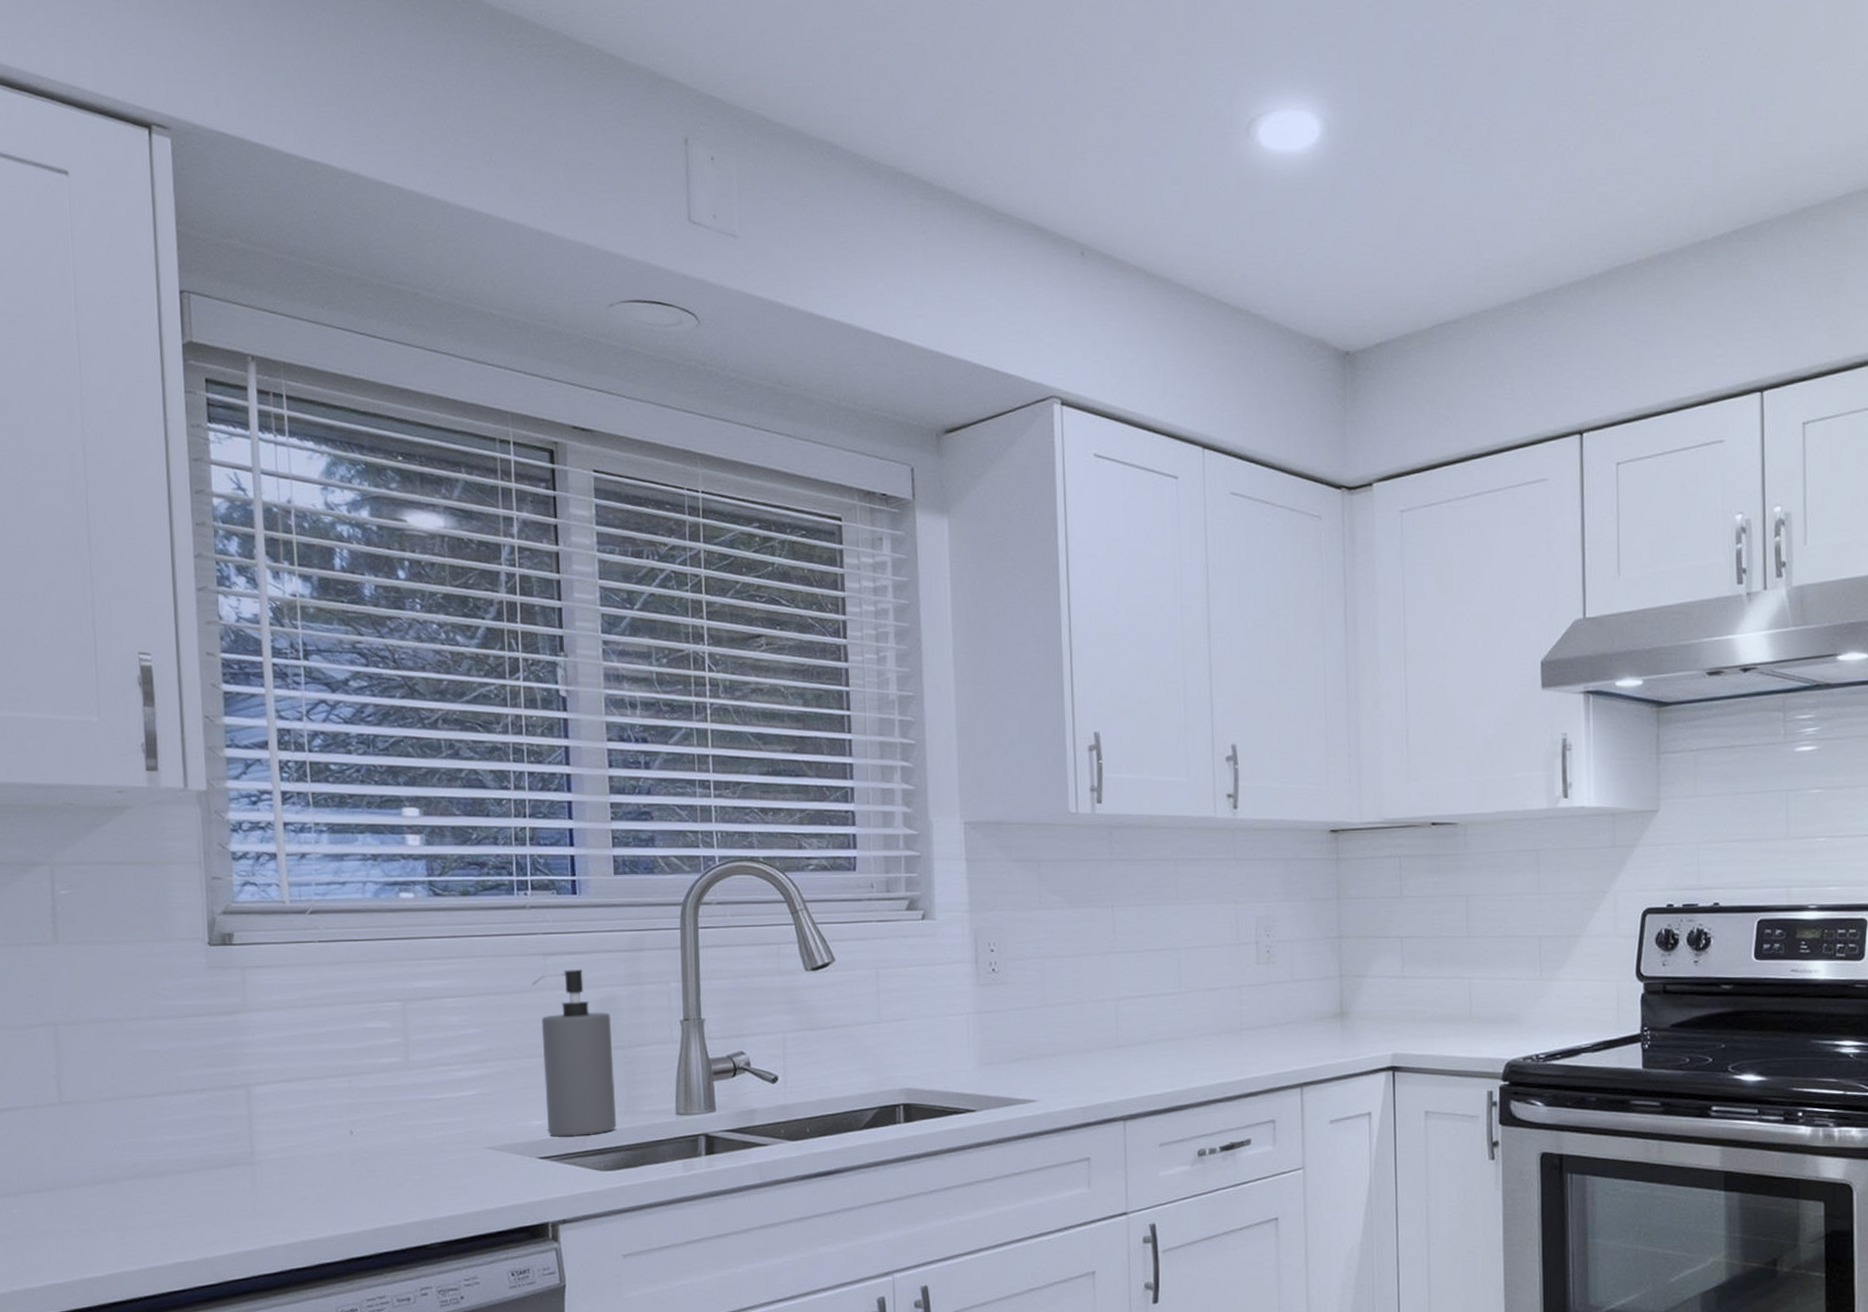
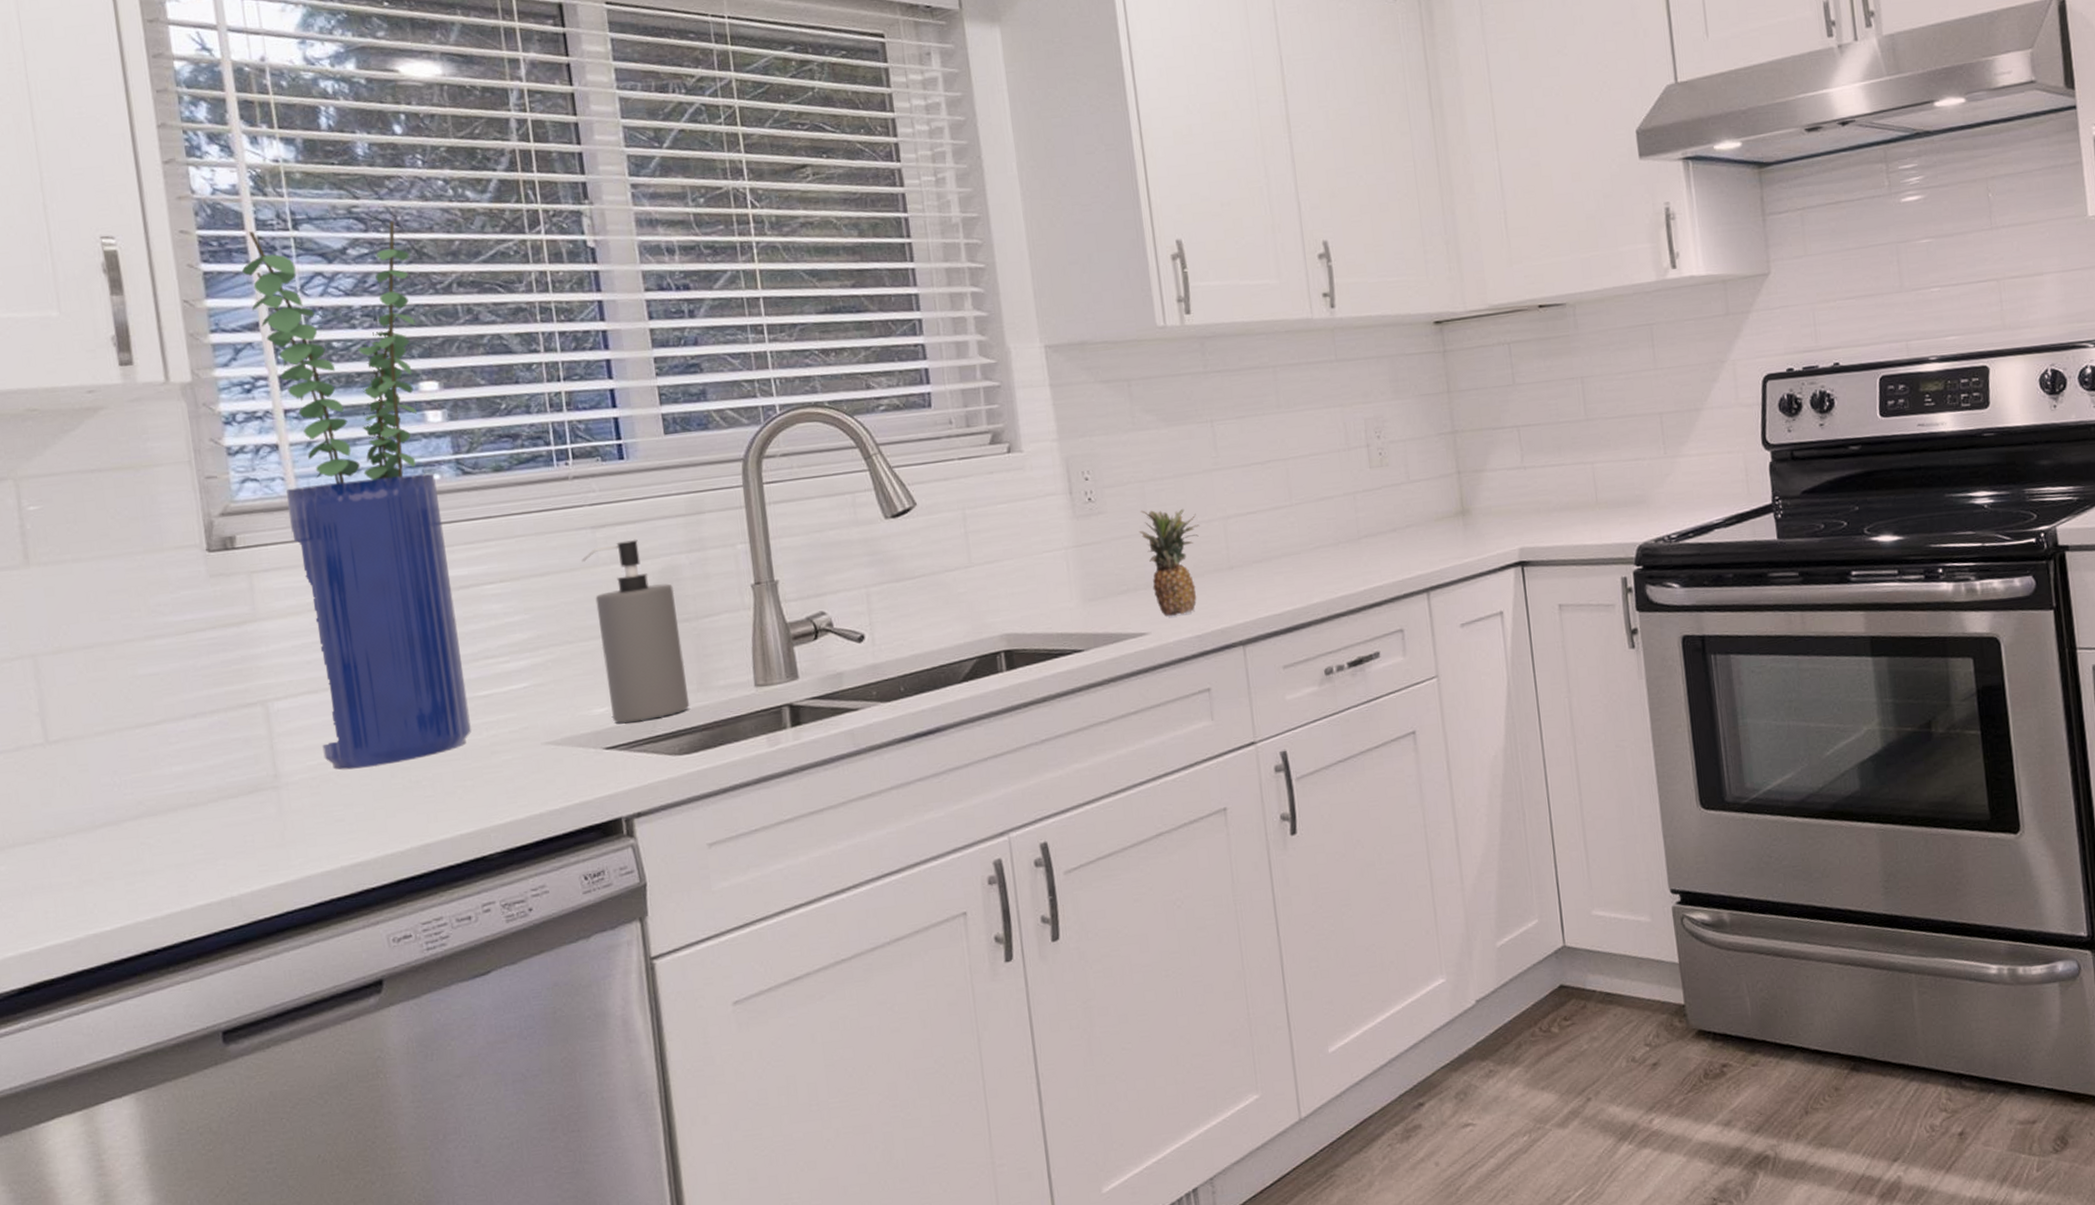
vase: none [256,658,423,1154] -> present [241,220,471,770]
fruit: none [1036,984,1093,1087] -> present [1139,509,1200,617]

